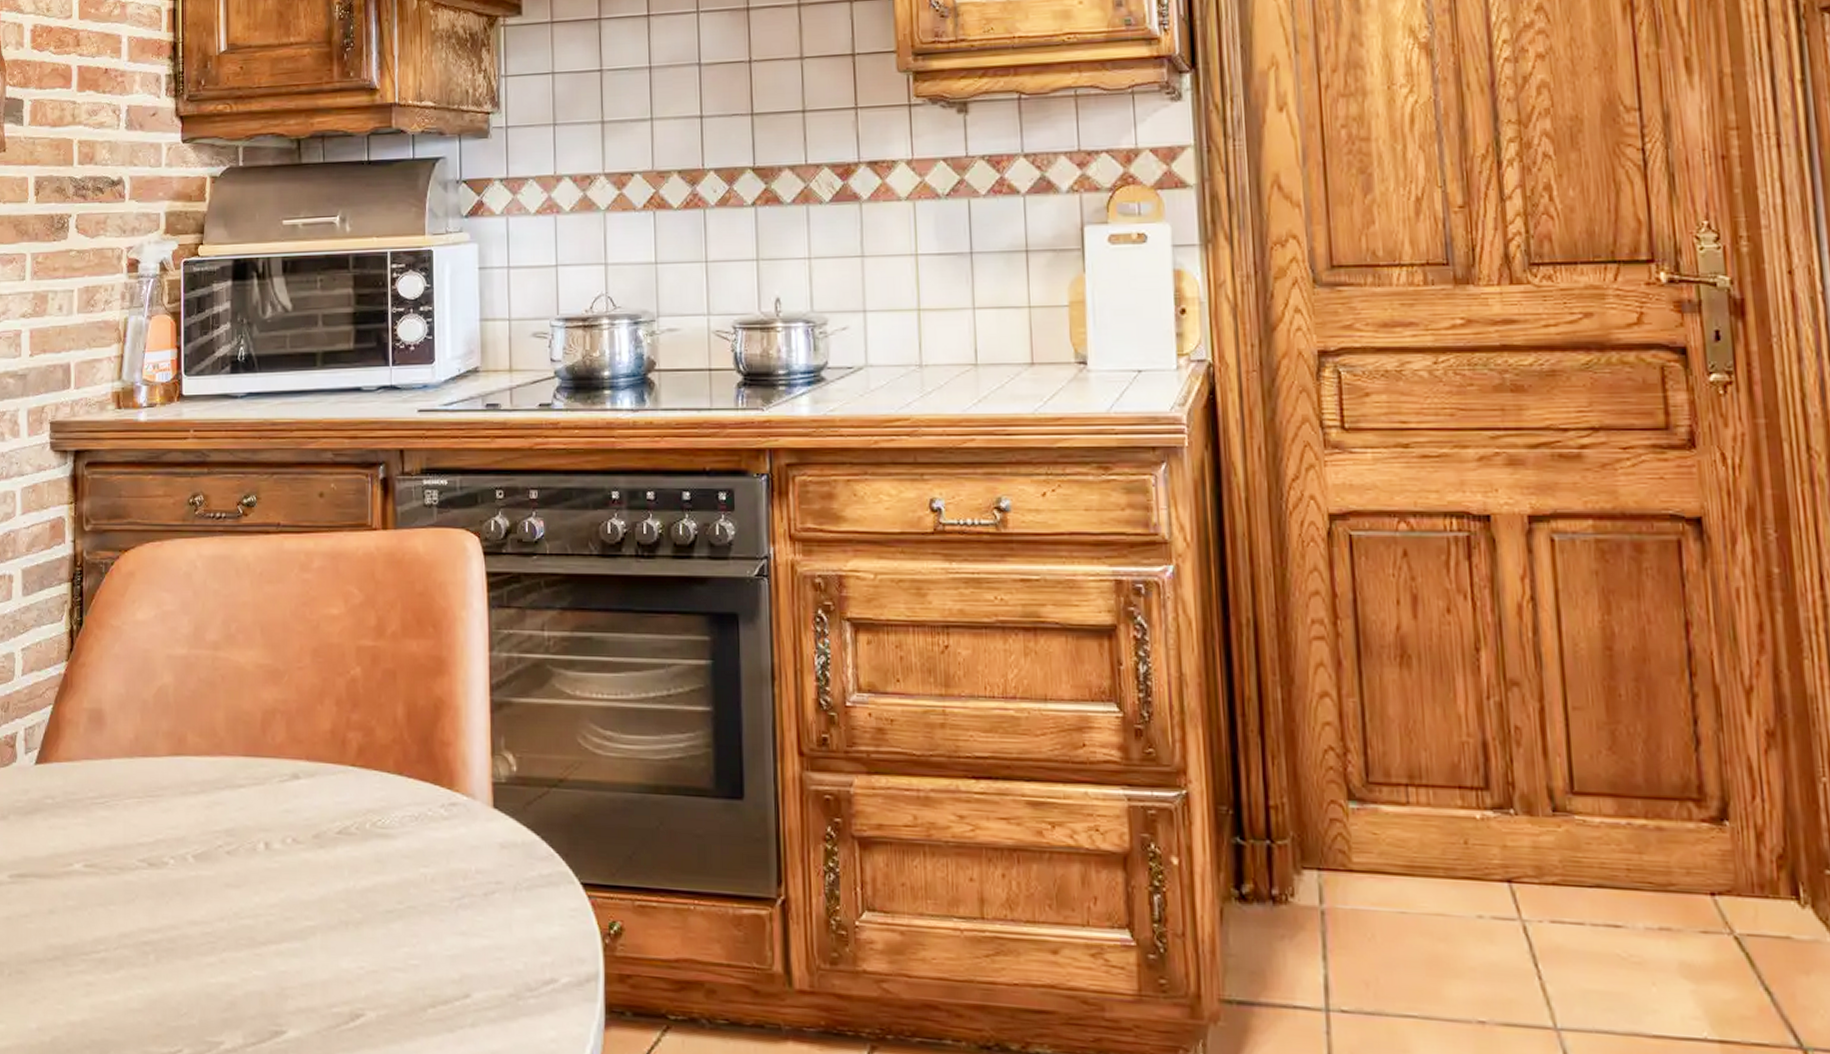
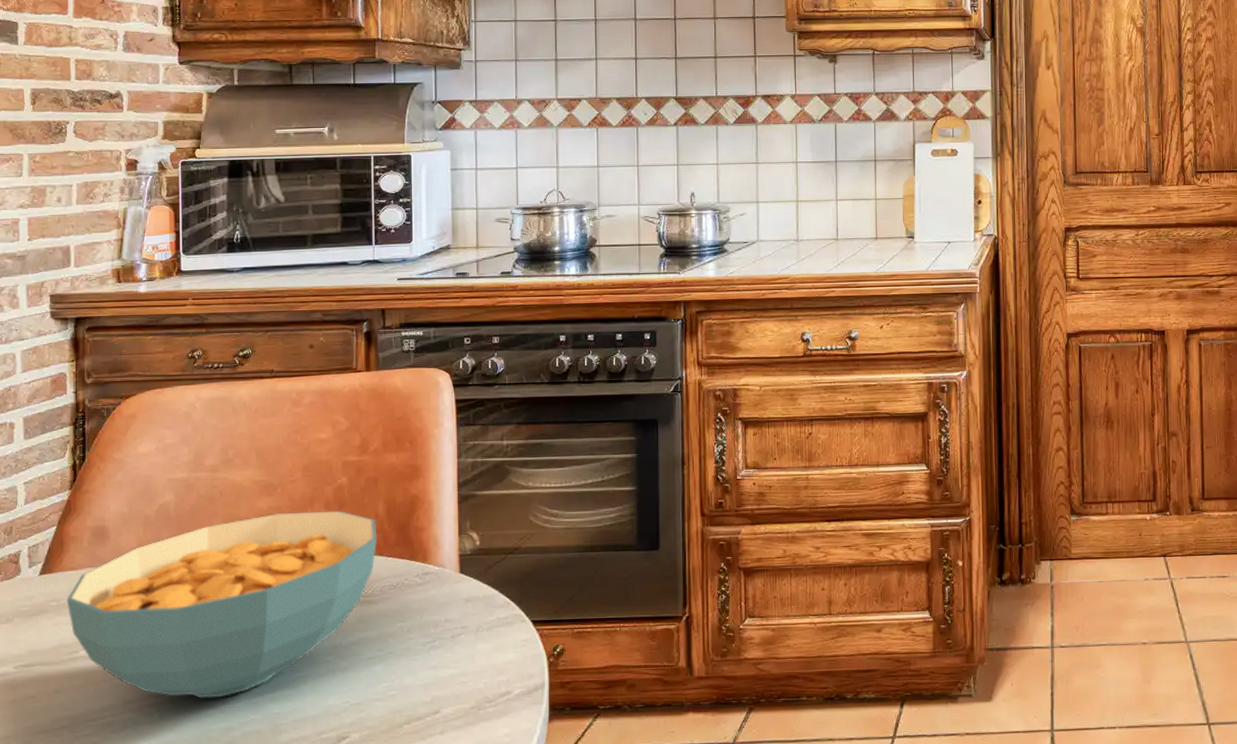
cereal bowl: none [62,708,396,942] -> present [66,510,378,699]

